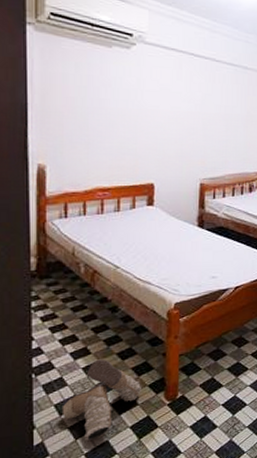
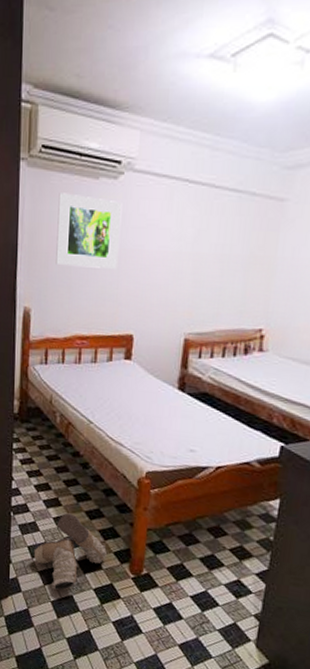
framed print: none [71,57,136,126] -> present [56,193,122,269]

